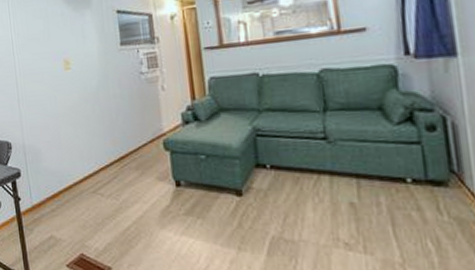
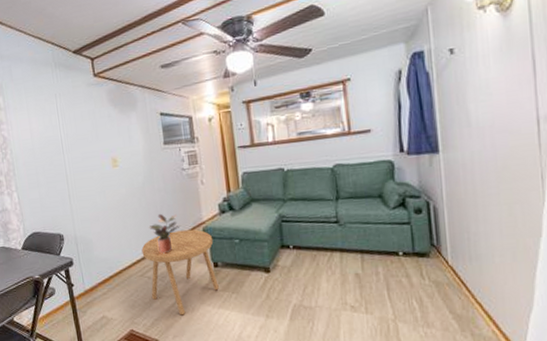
side table: none [94,141,182,241] -> present [141,229,219,316]
potted plant: none [102,122,138,168] -> present [149,213,180,254]

